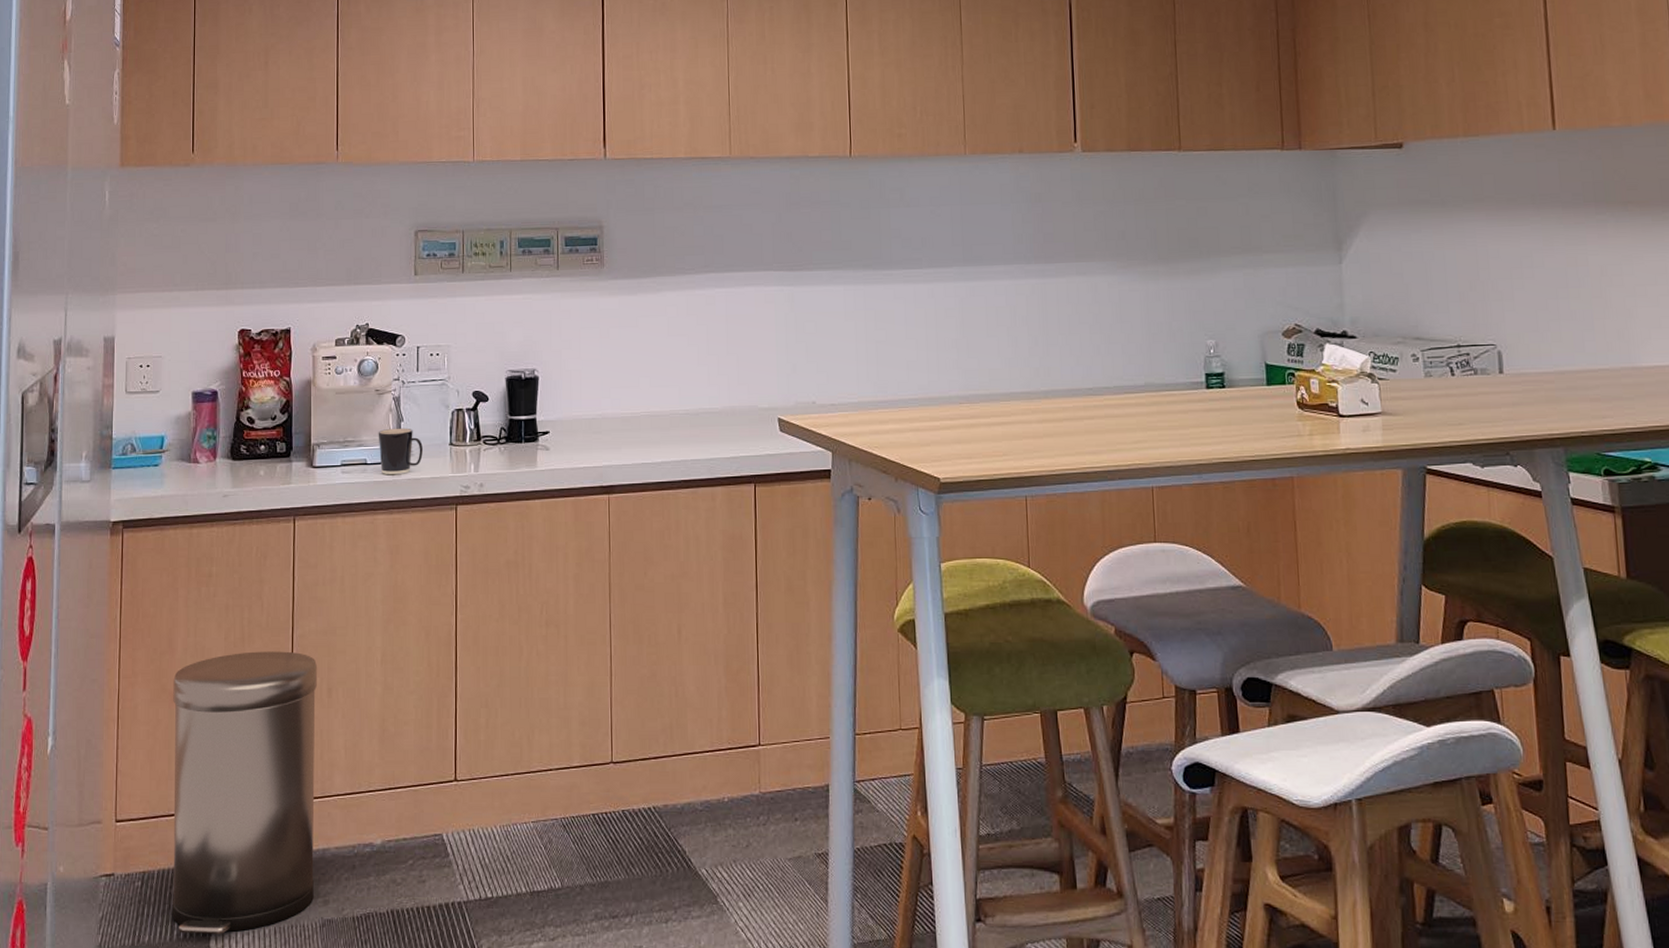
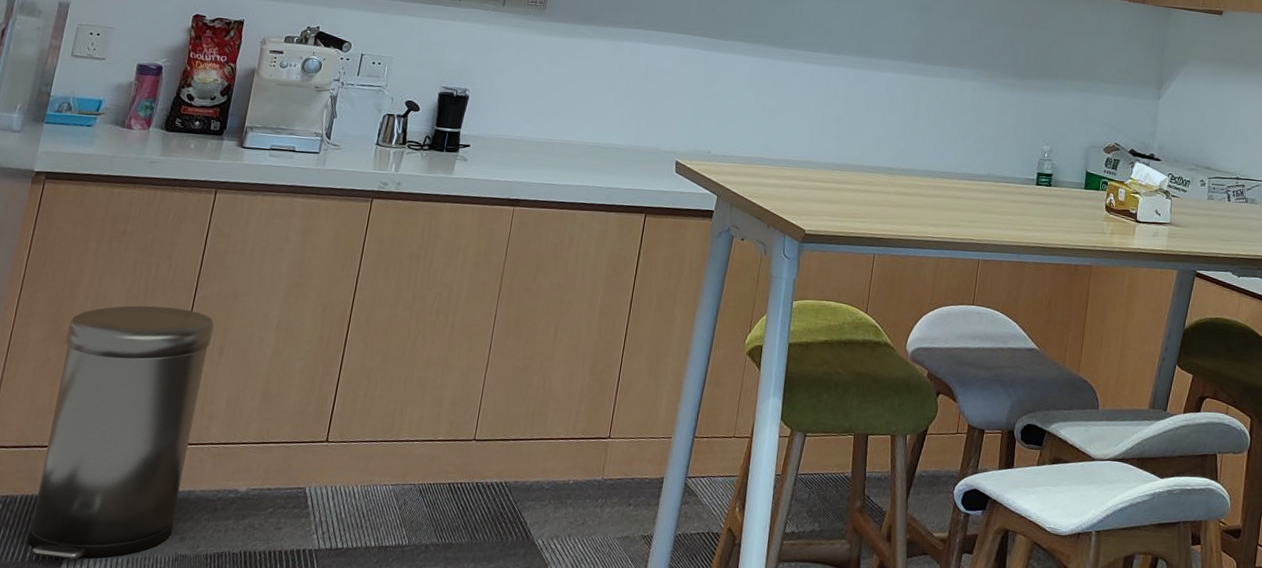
mug: present [378,428,423,475] -> none [307,122,351,165]

